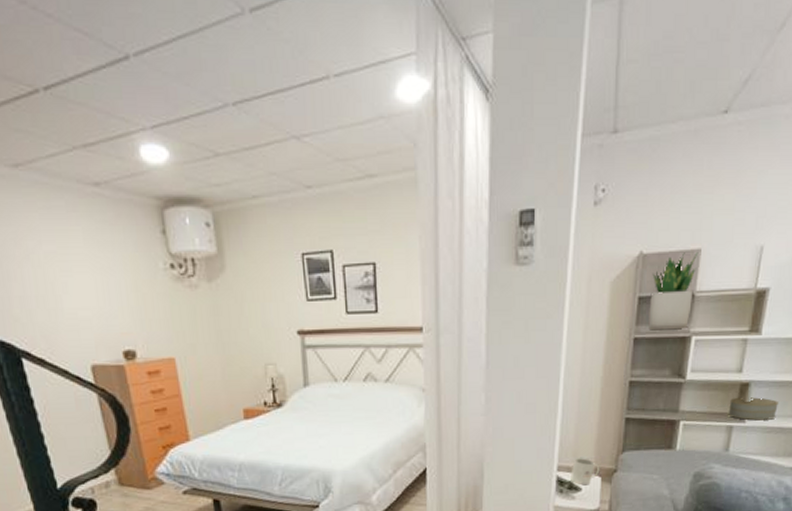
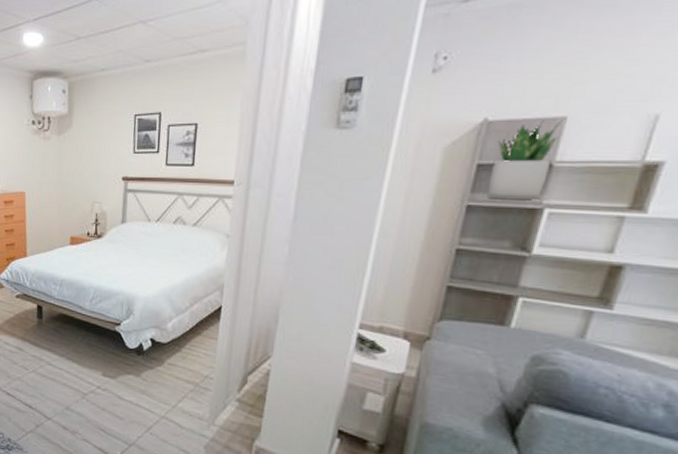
mug: present [571,458,600,486] -> none [373,319,410,348]
decorative box: present [728,397,778,421] -> none [588,281,666,311]

